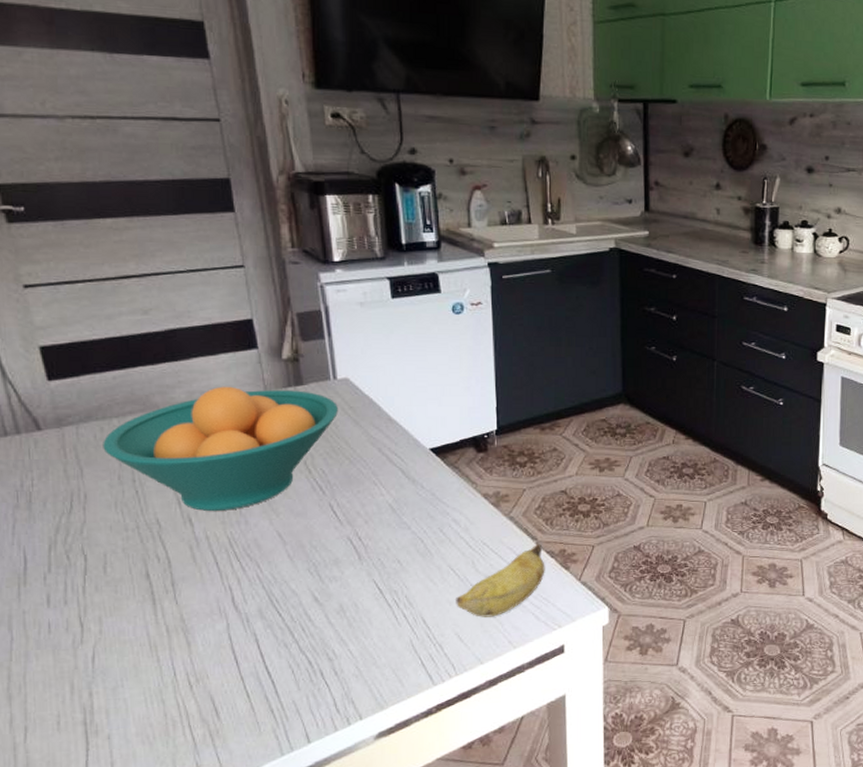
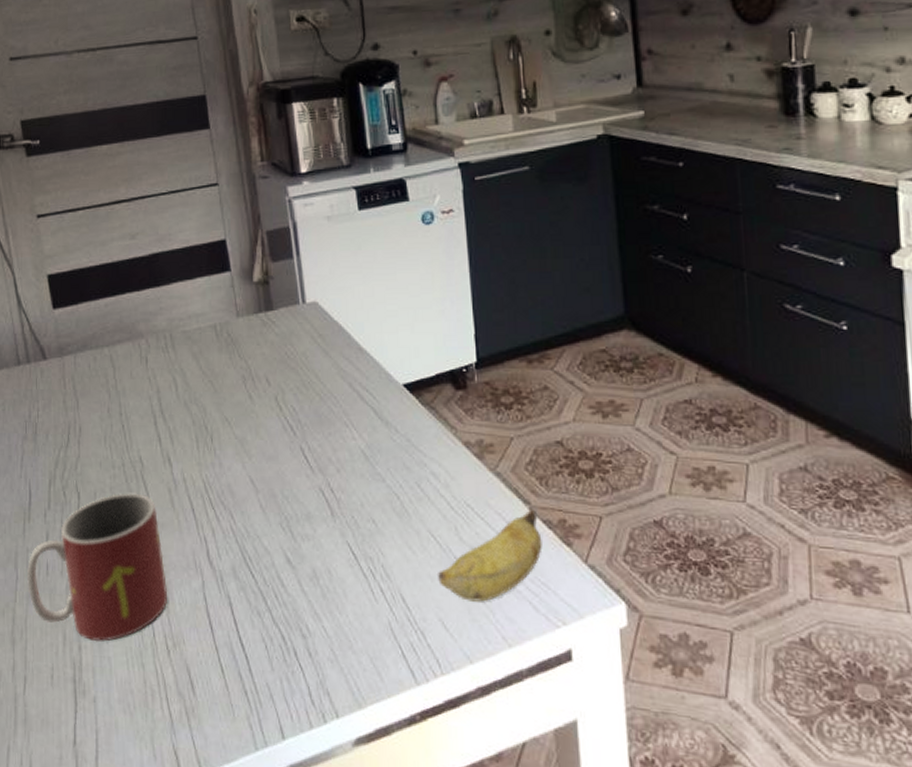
mug: none [23,552,190,686] -> present [26,493,168,641]
fruit bowl: present [103,386,338,511] -> none [95,312,307,450]

